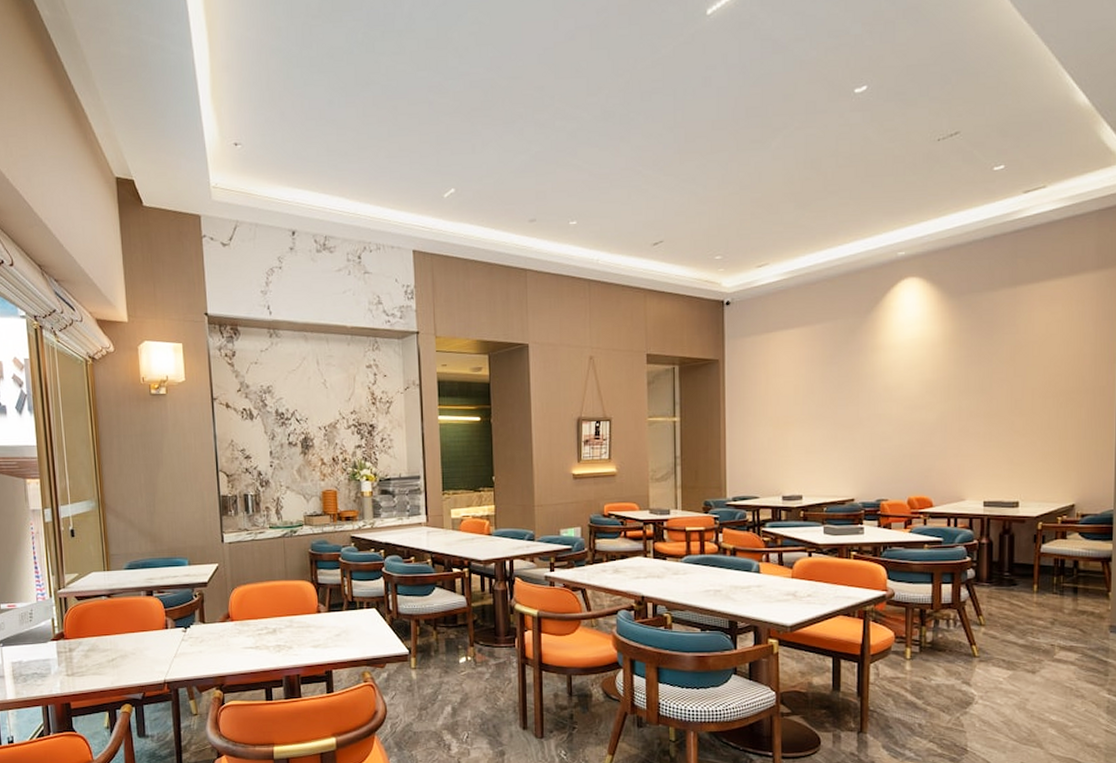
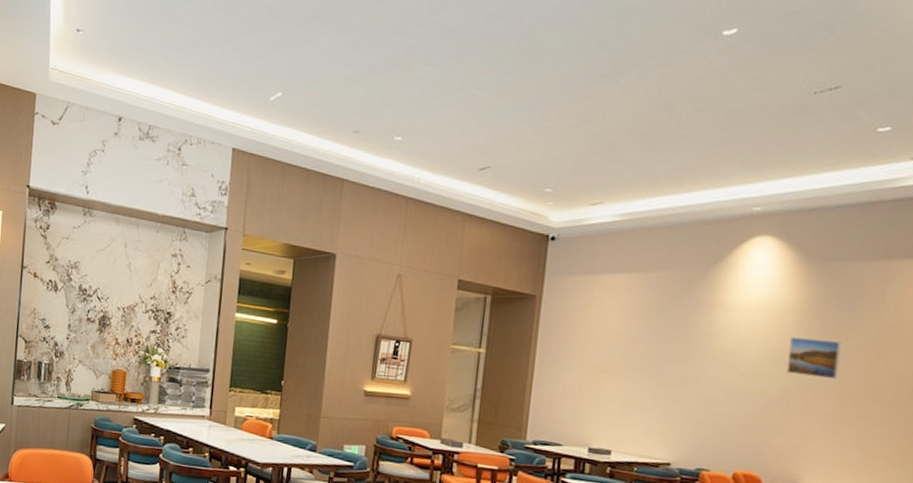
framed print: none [942,366,984,401] -> present [786,337,842,380]

